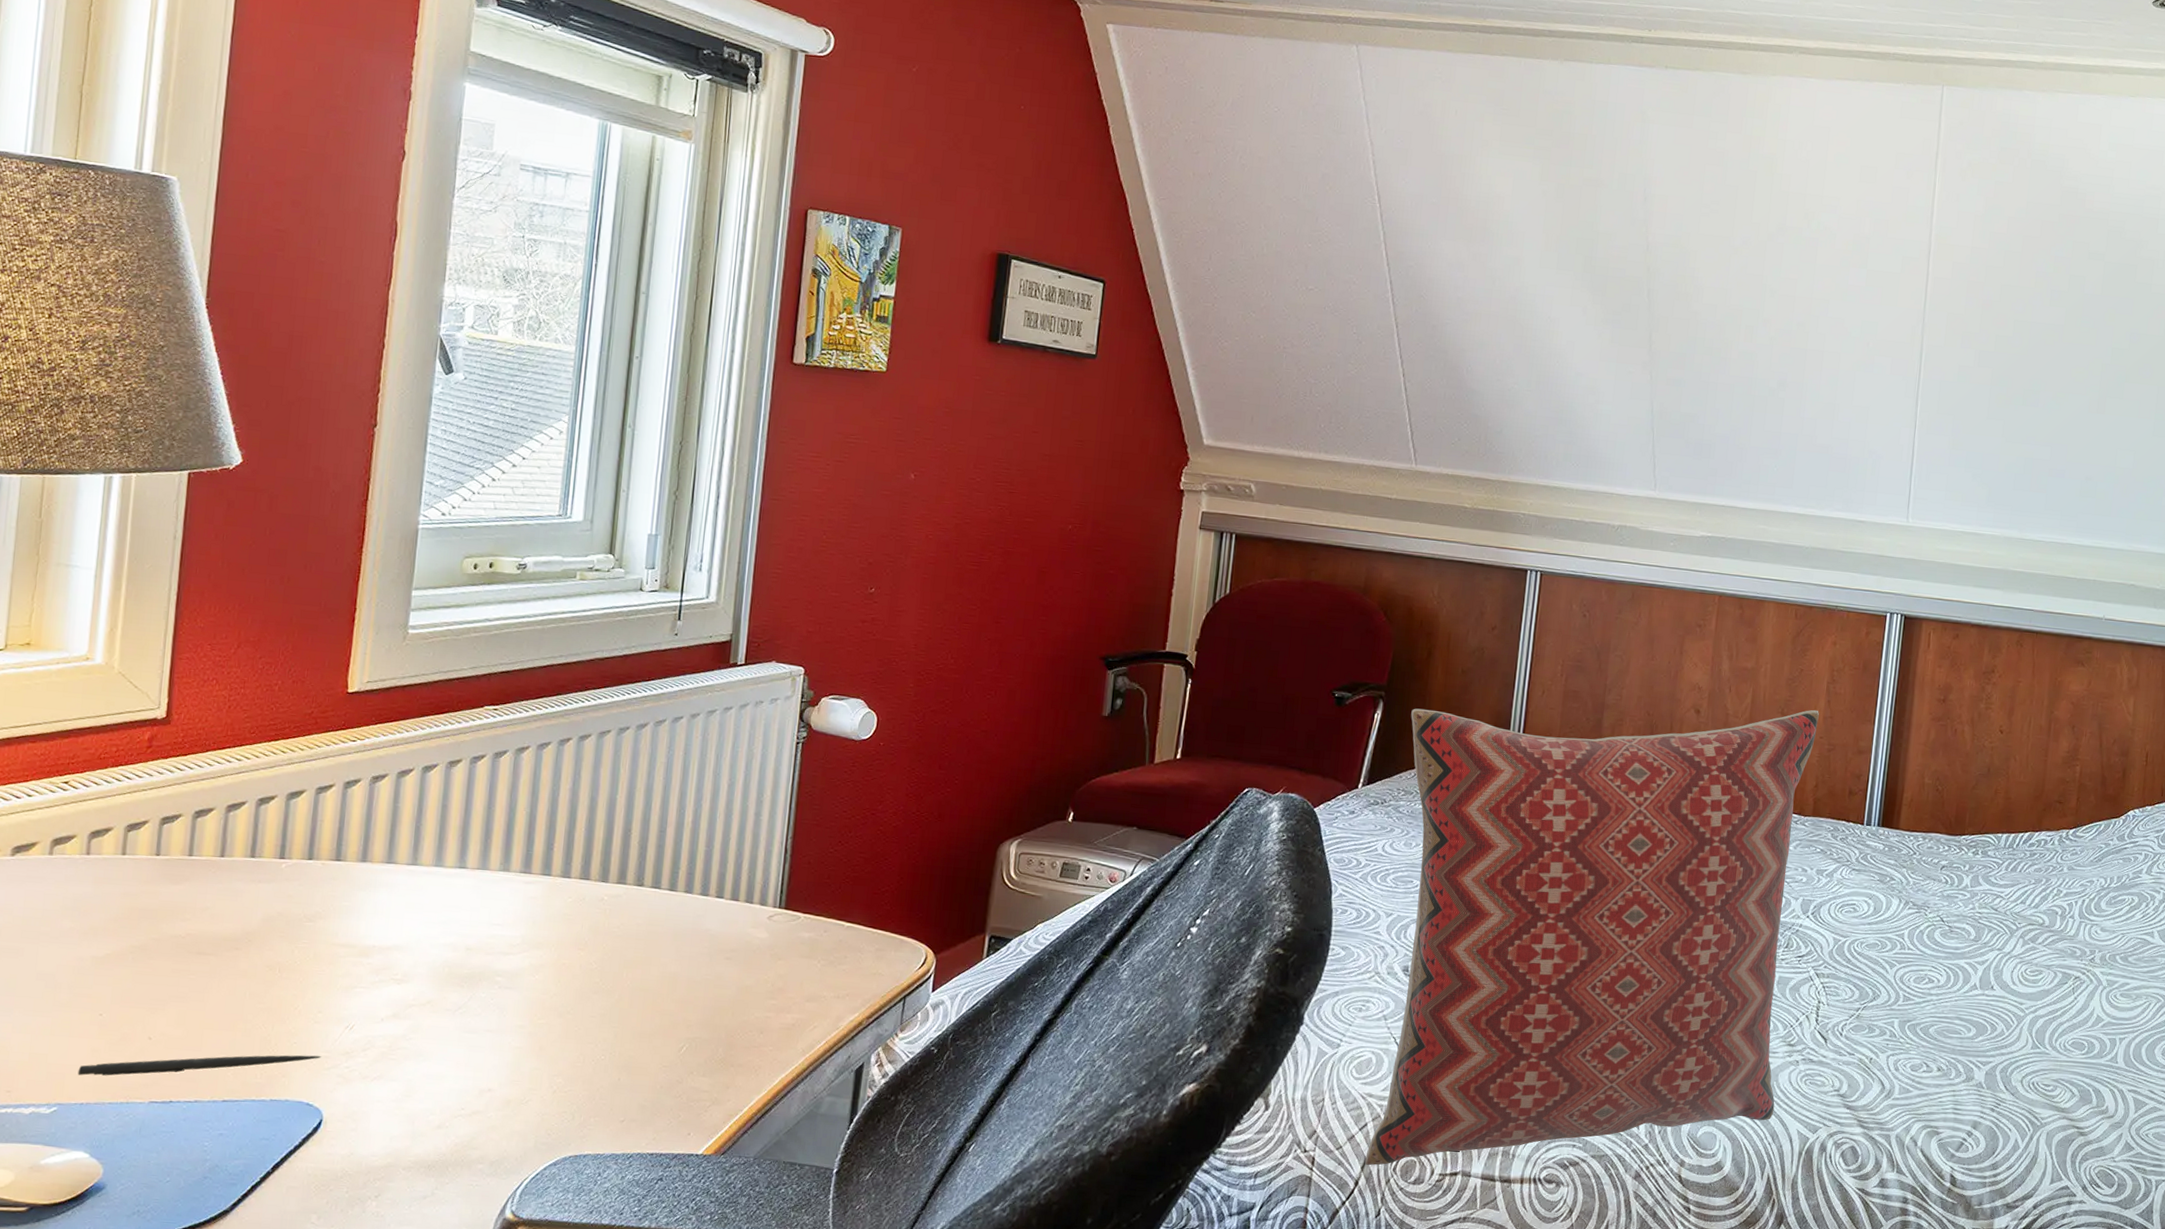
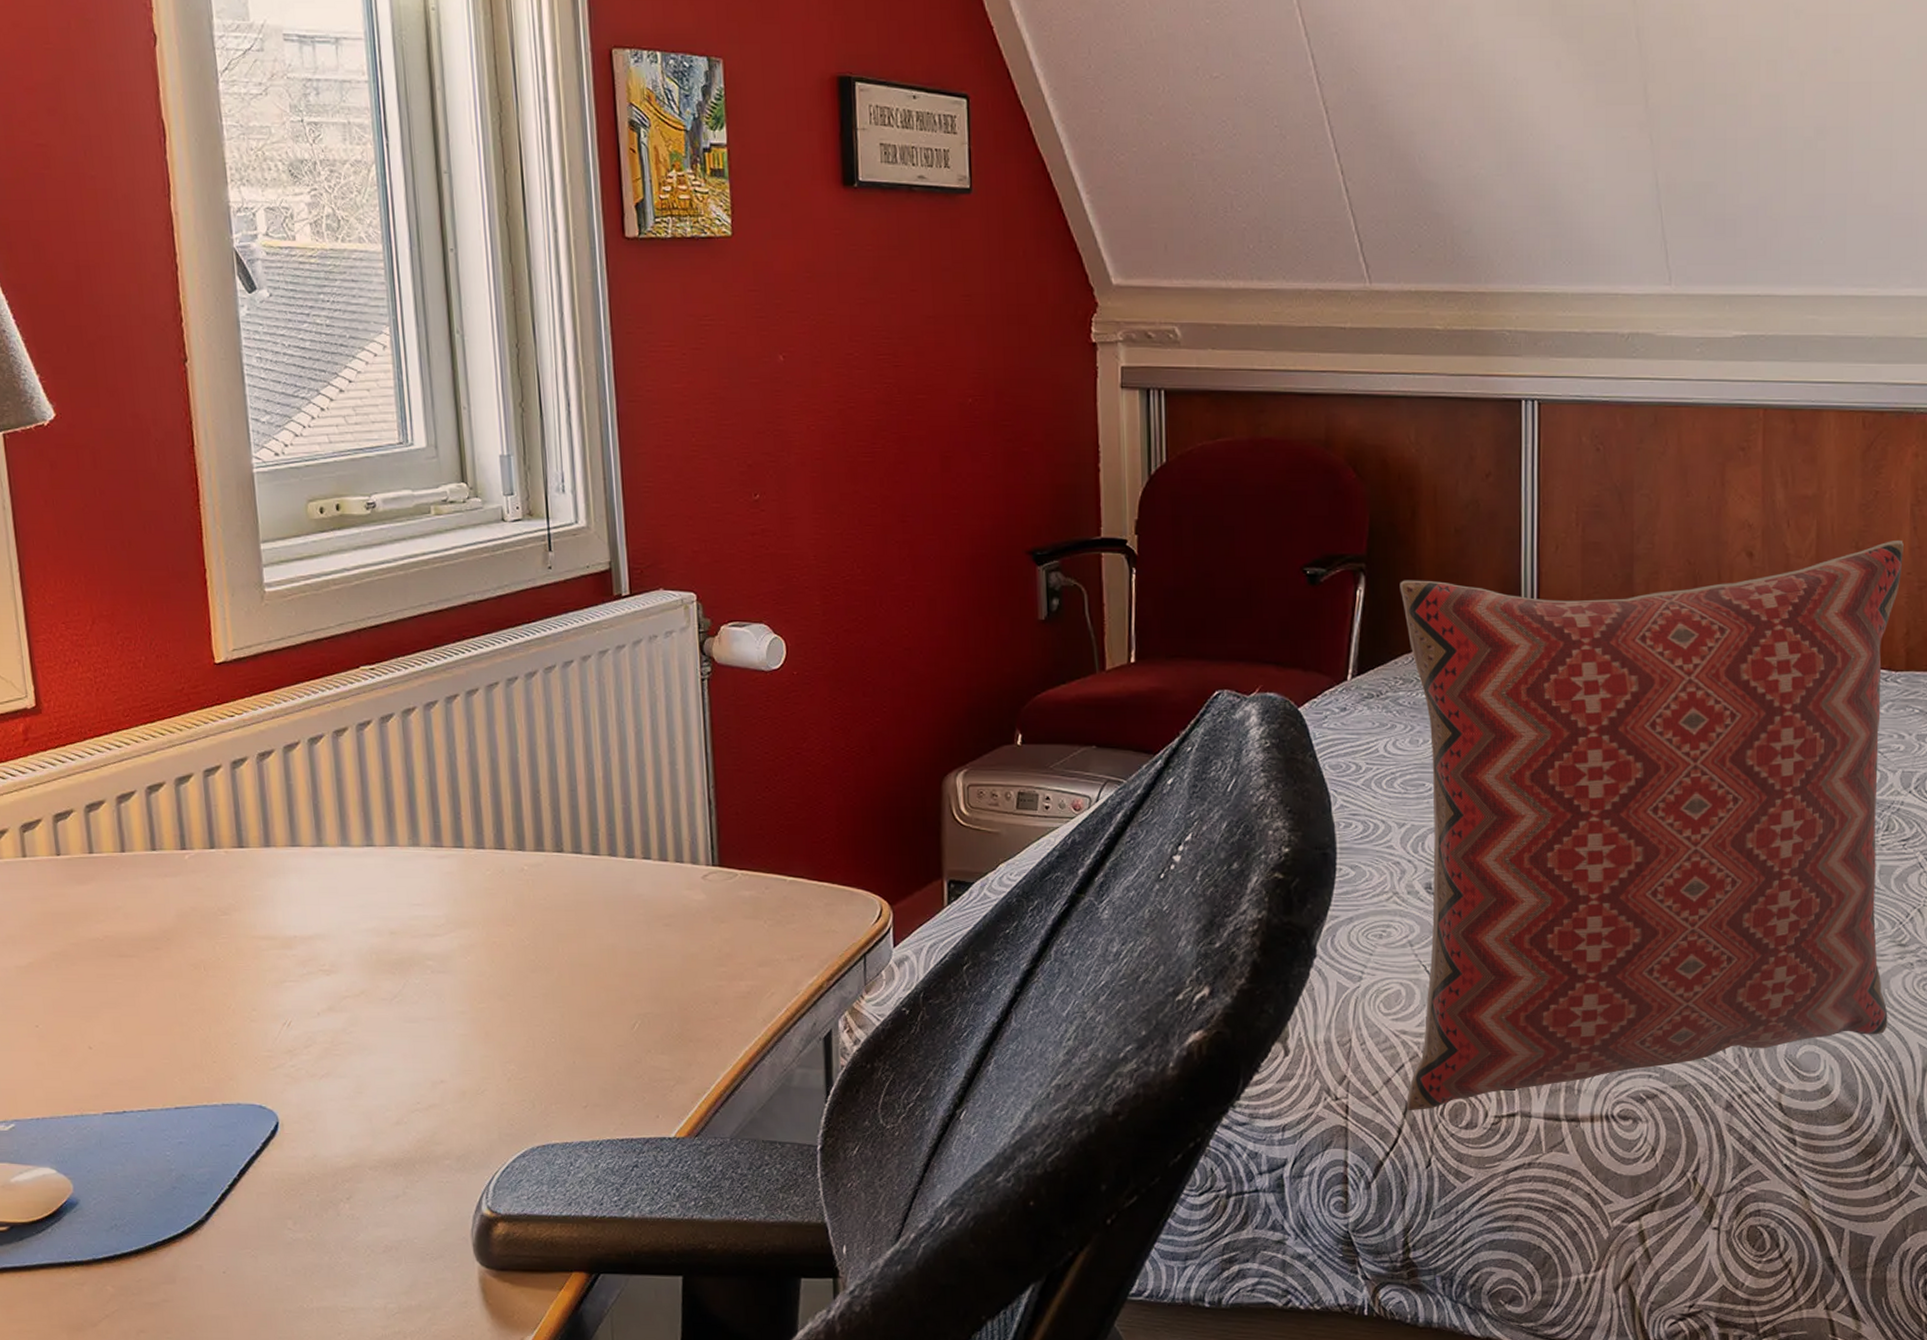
pen: present [77,1055,321,1076] -> none [27,1056,264,1090]

